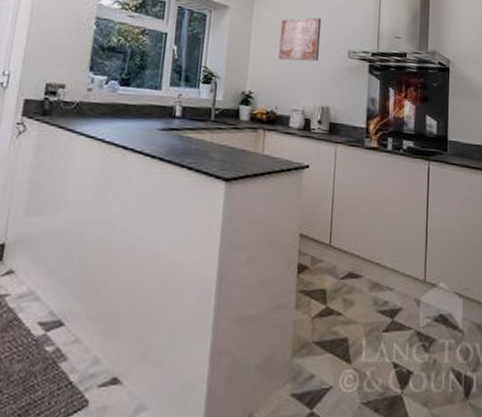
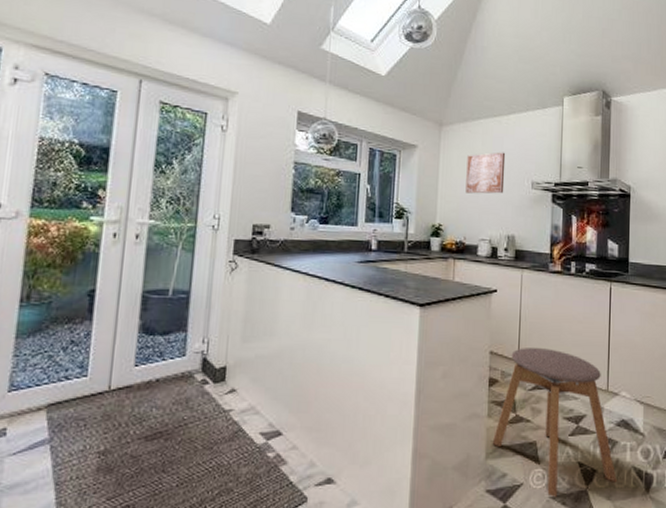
stool: none [299,231,434,402] -> present [492,348,617,497]

